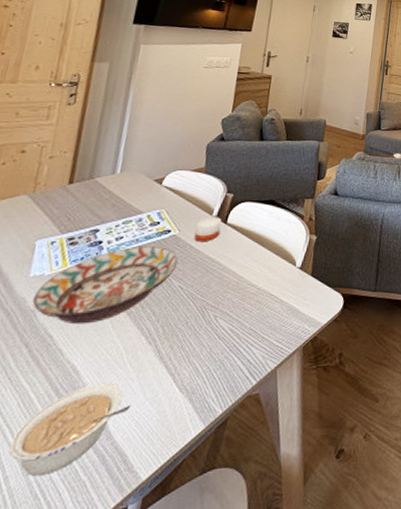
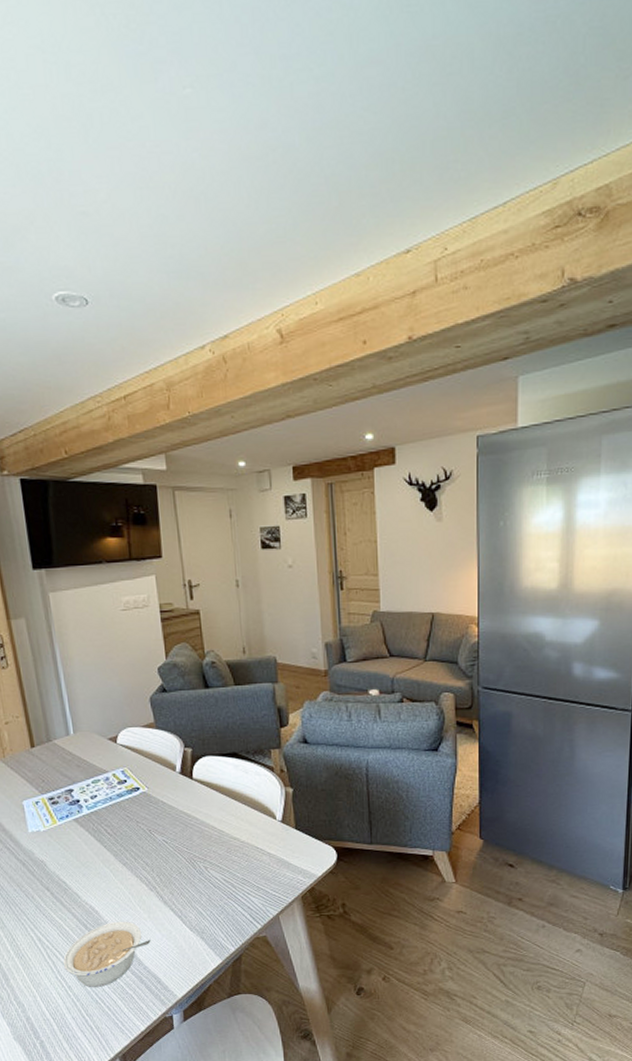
decorative bowl: present [32,245,179,325] -> none [38,803,156,873]
candle: present [194,217,222,243] -> none [162,773,188,799]

